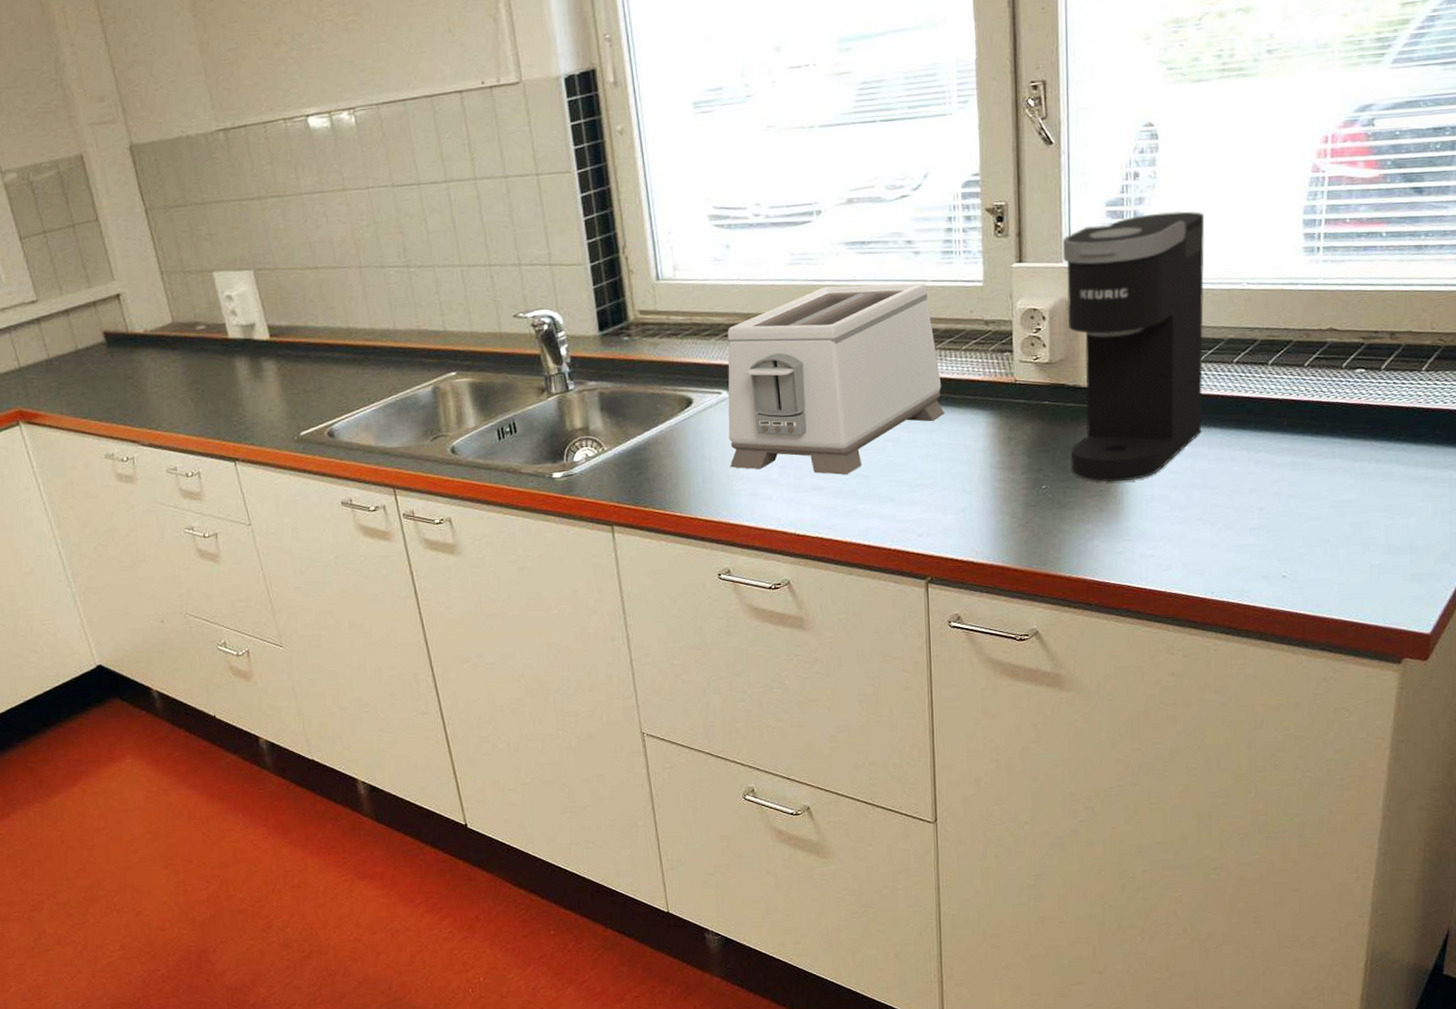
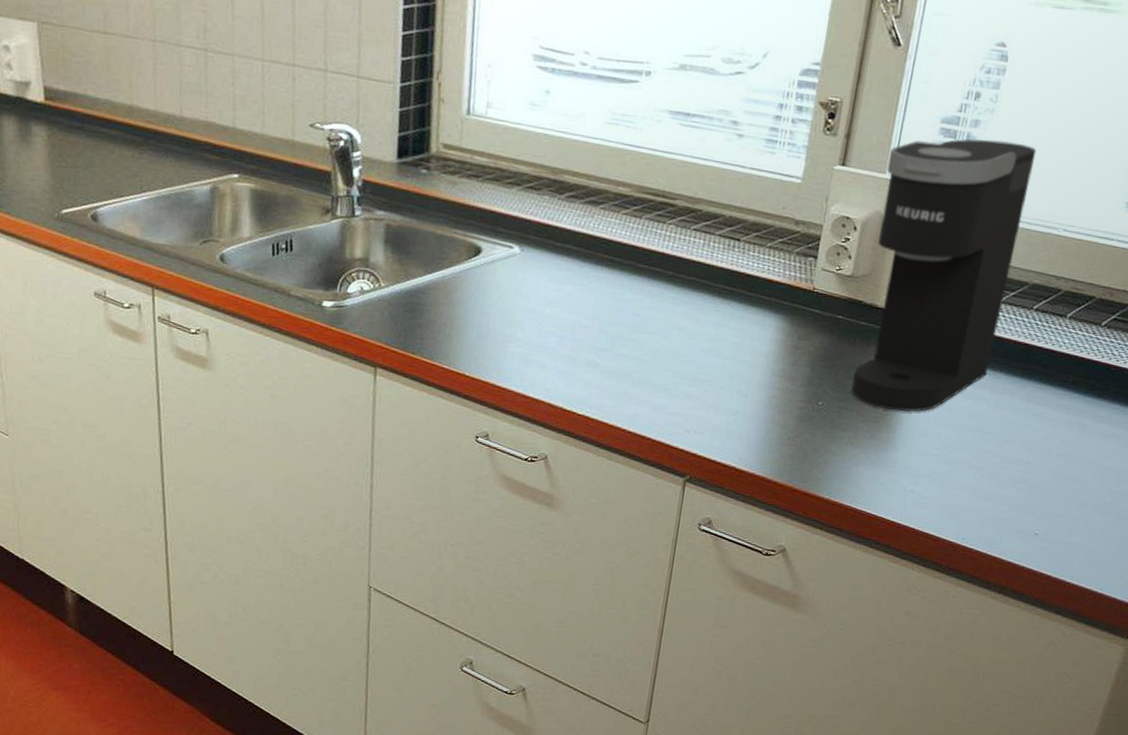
toaster: present [727,282,944,475] -> none [508,154,744,357]

